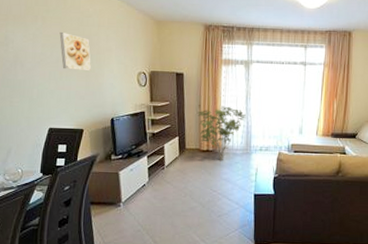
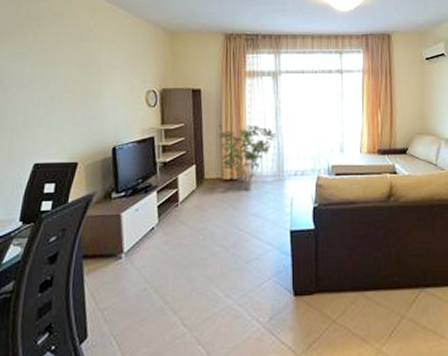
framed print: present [59,32,92,72] -> none [53,50,91,93]

